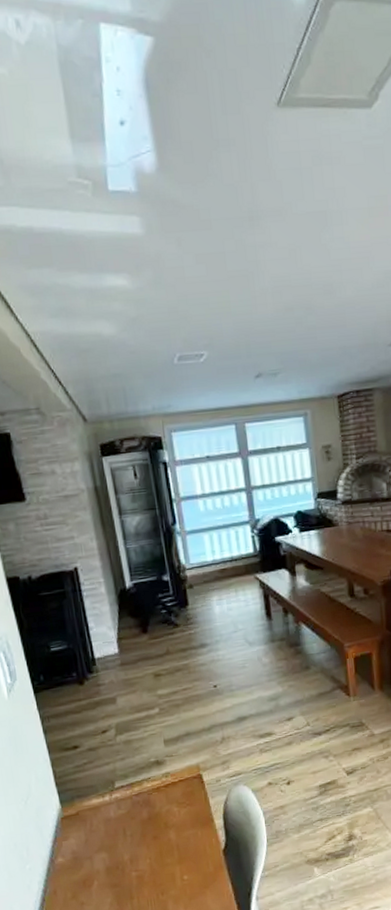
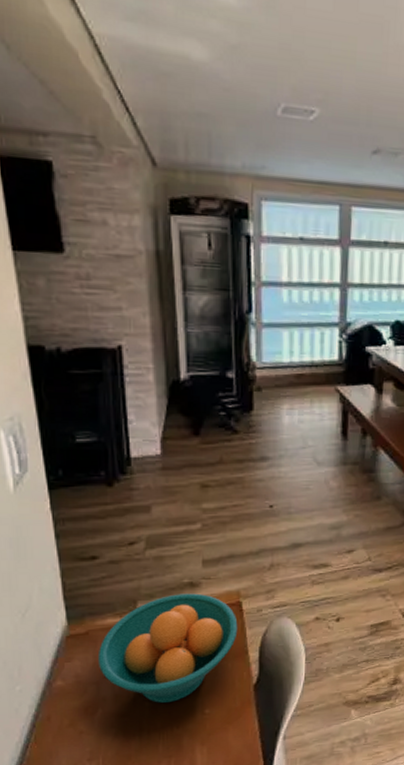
fruit bowl: none [88,770,203,872] -> present [97,593,238,703]

